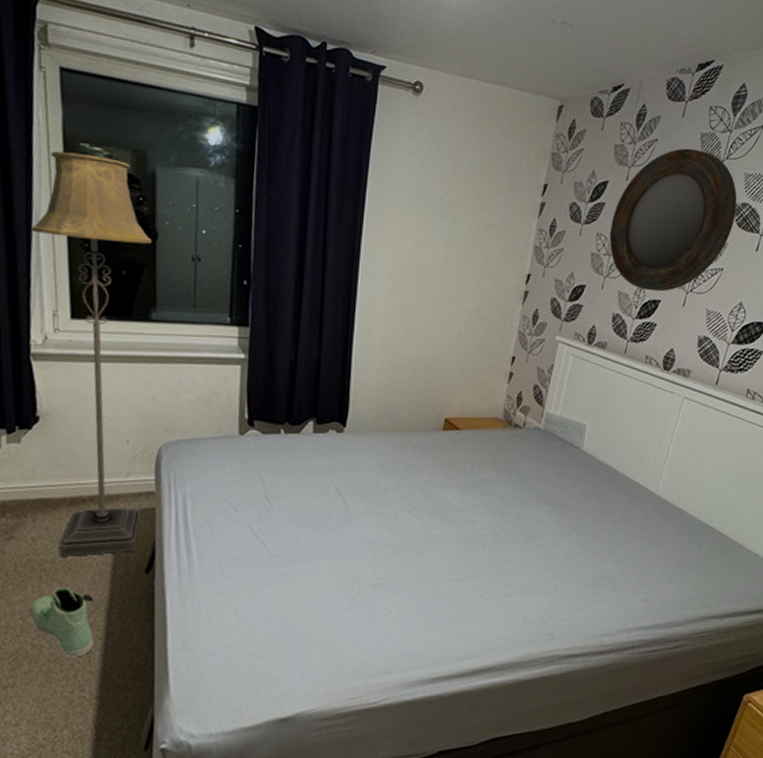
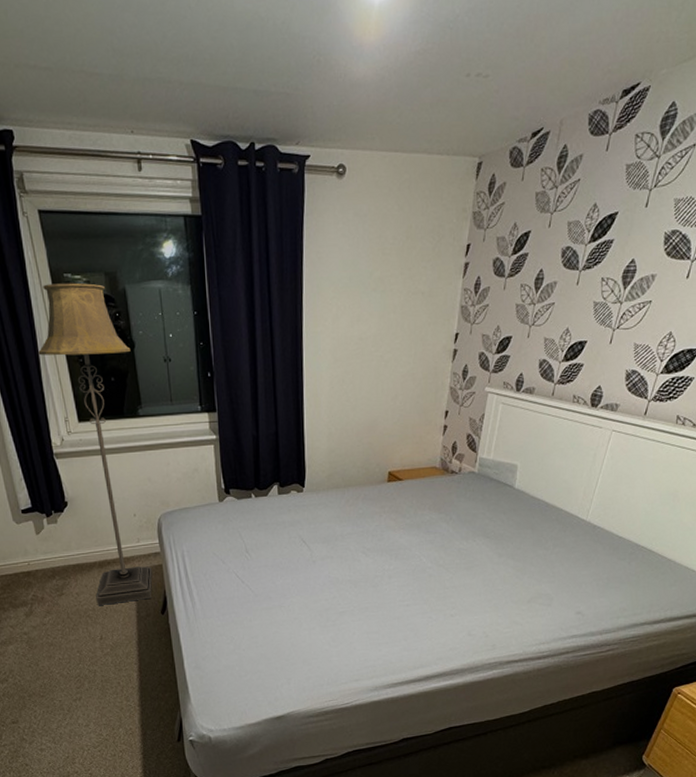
sneaker: present [29,587,94,658] -> none [83,627,131,678]
home mirror: present [609,148,737,292] -> none [533,182,666,333]

